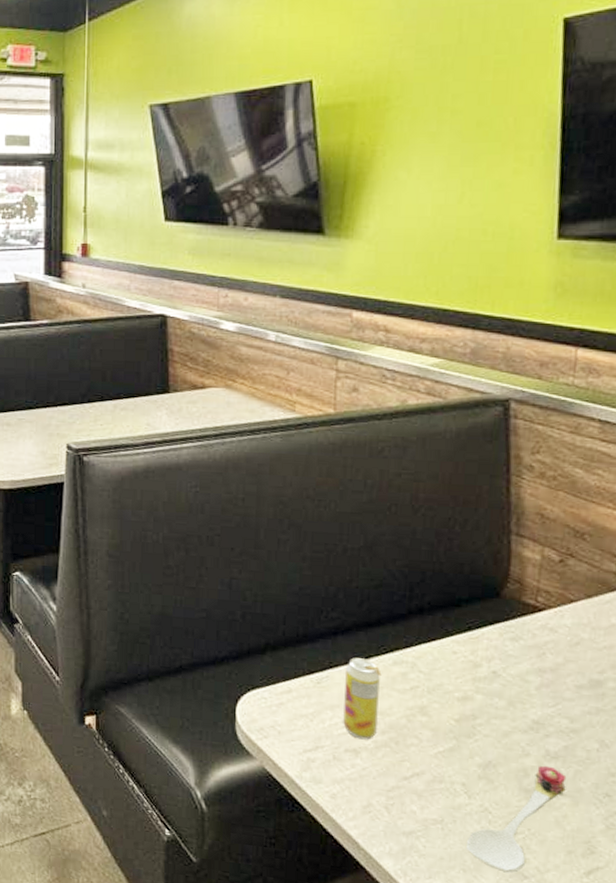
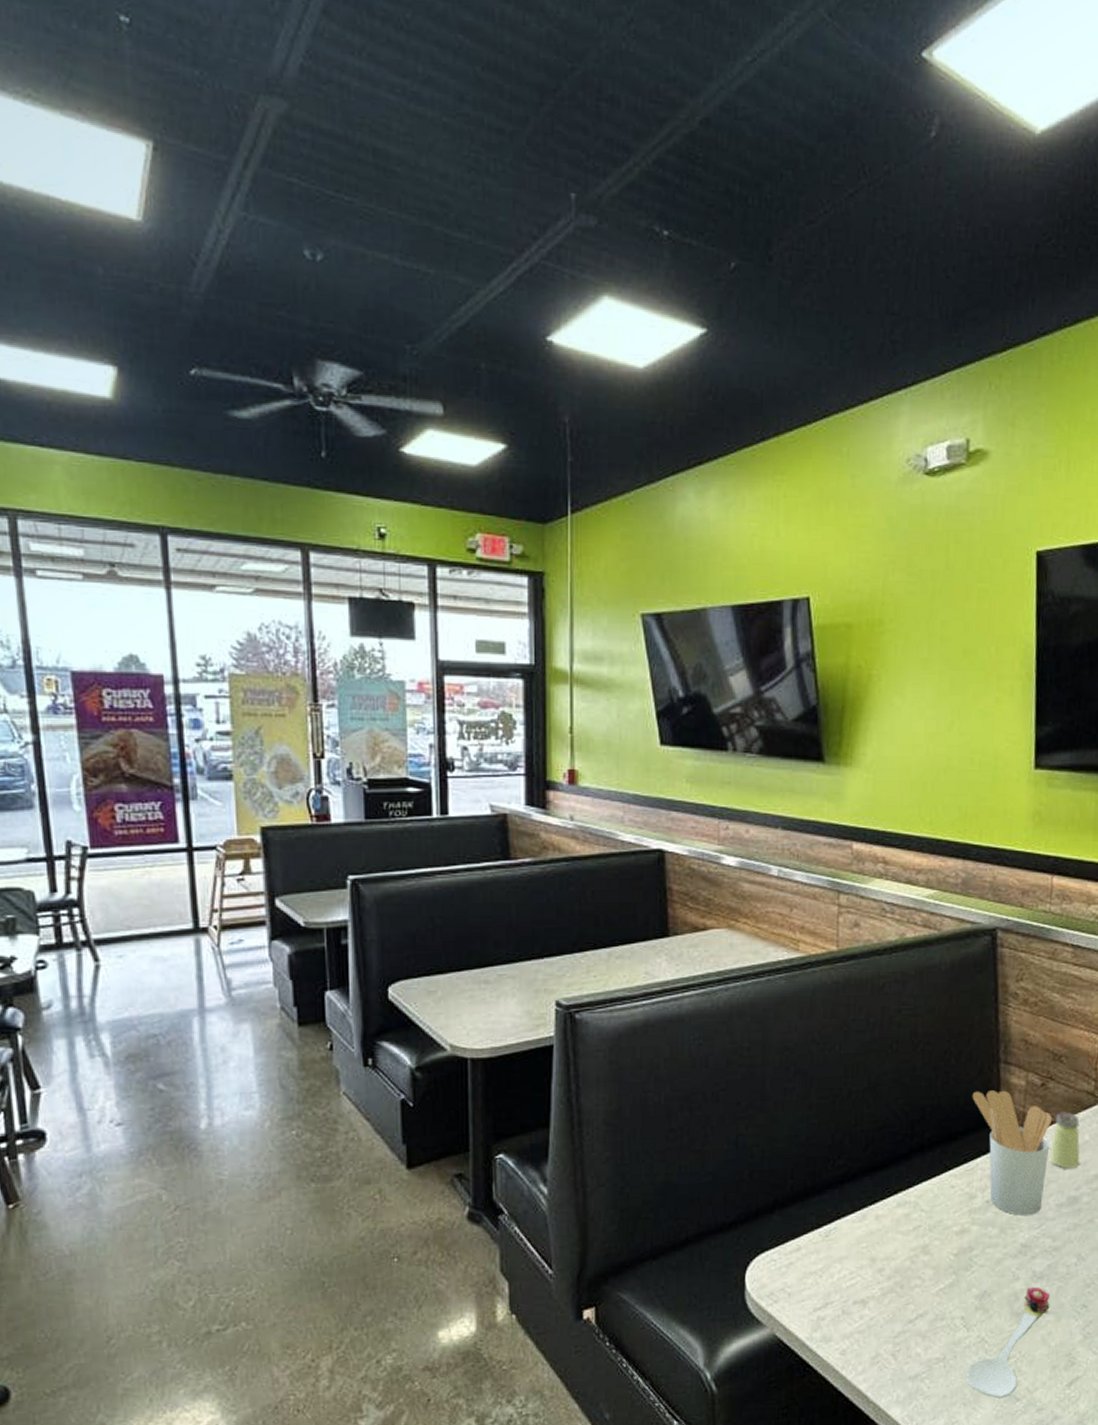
beverage can: present [343,658,382,740] -> none [851,1204,887,1289]
utensil holder: none [478,560,572,693] -> present [972,1090,1052,1215]
saltshaker: none [568,591,605,651] -> present [1049,1112,1080,1169]

